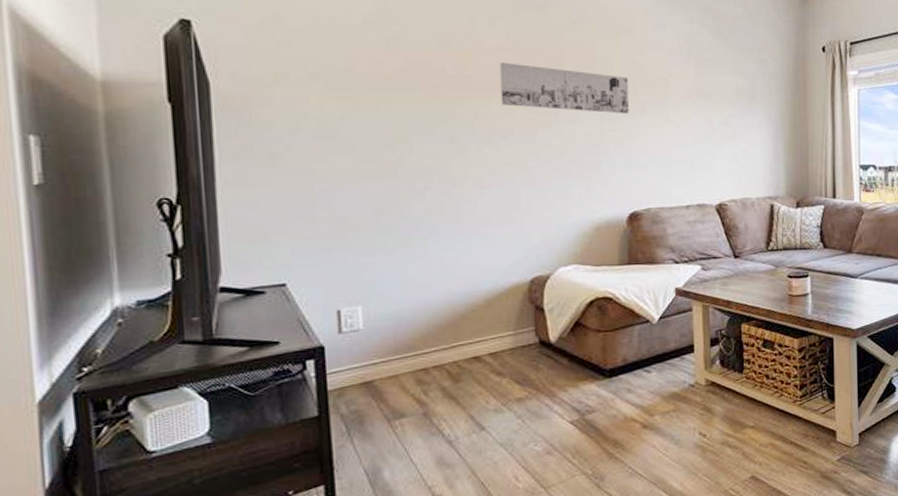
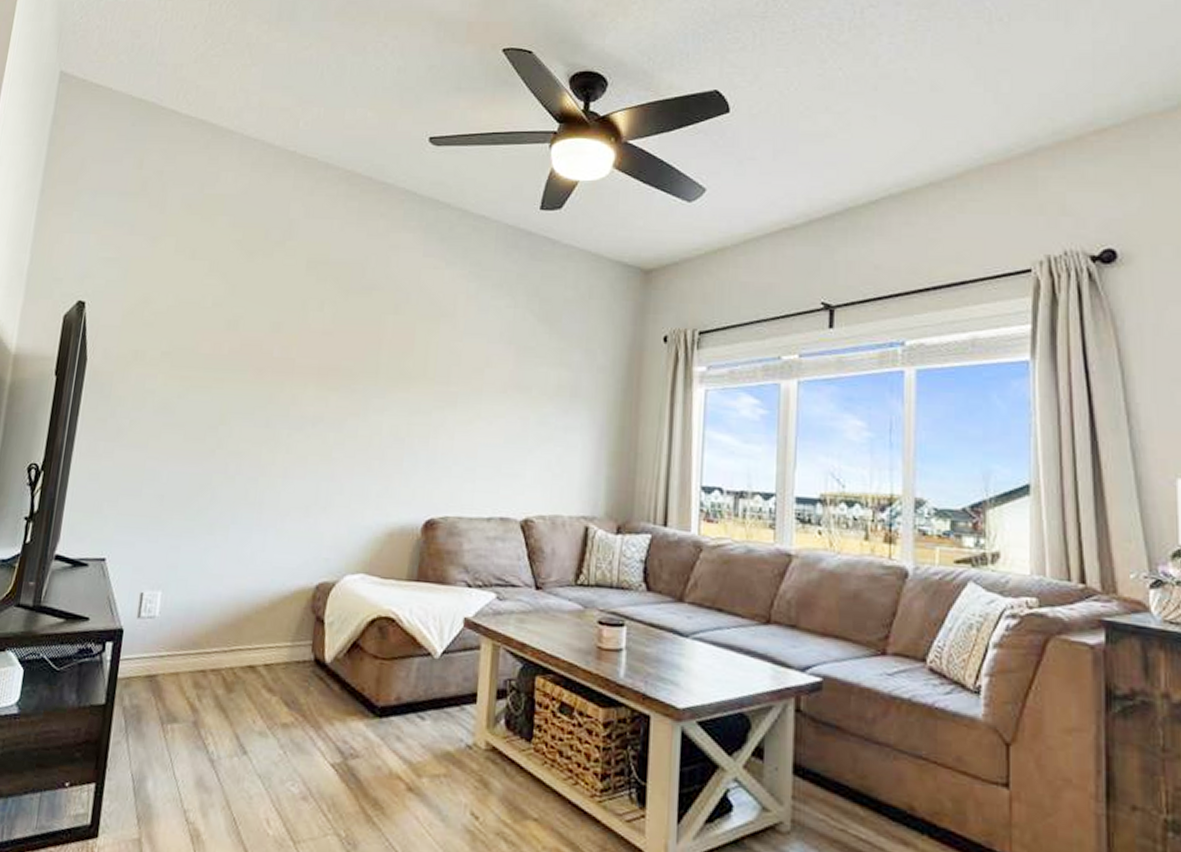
wall art: present [499,62,629,114] -> none [317,346,442,407]

